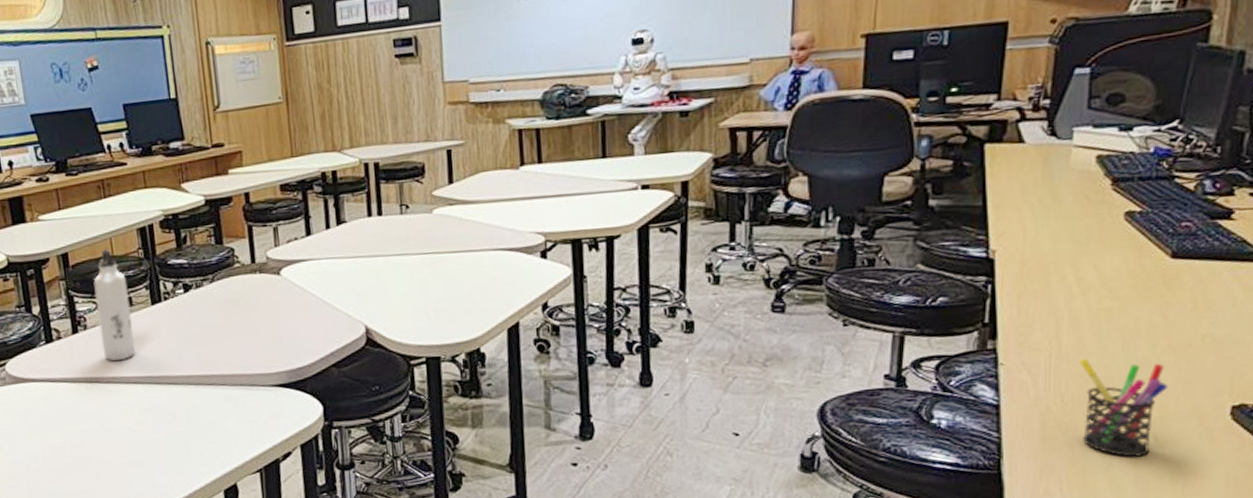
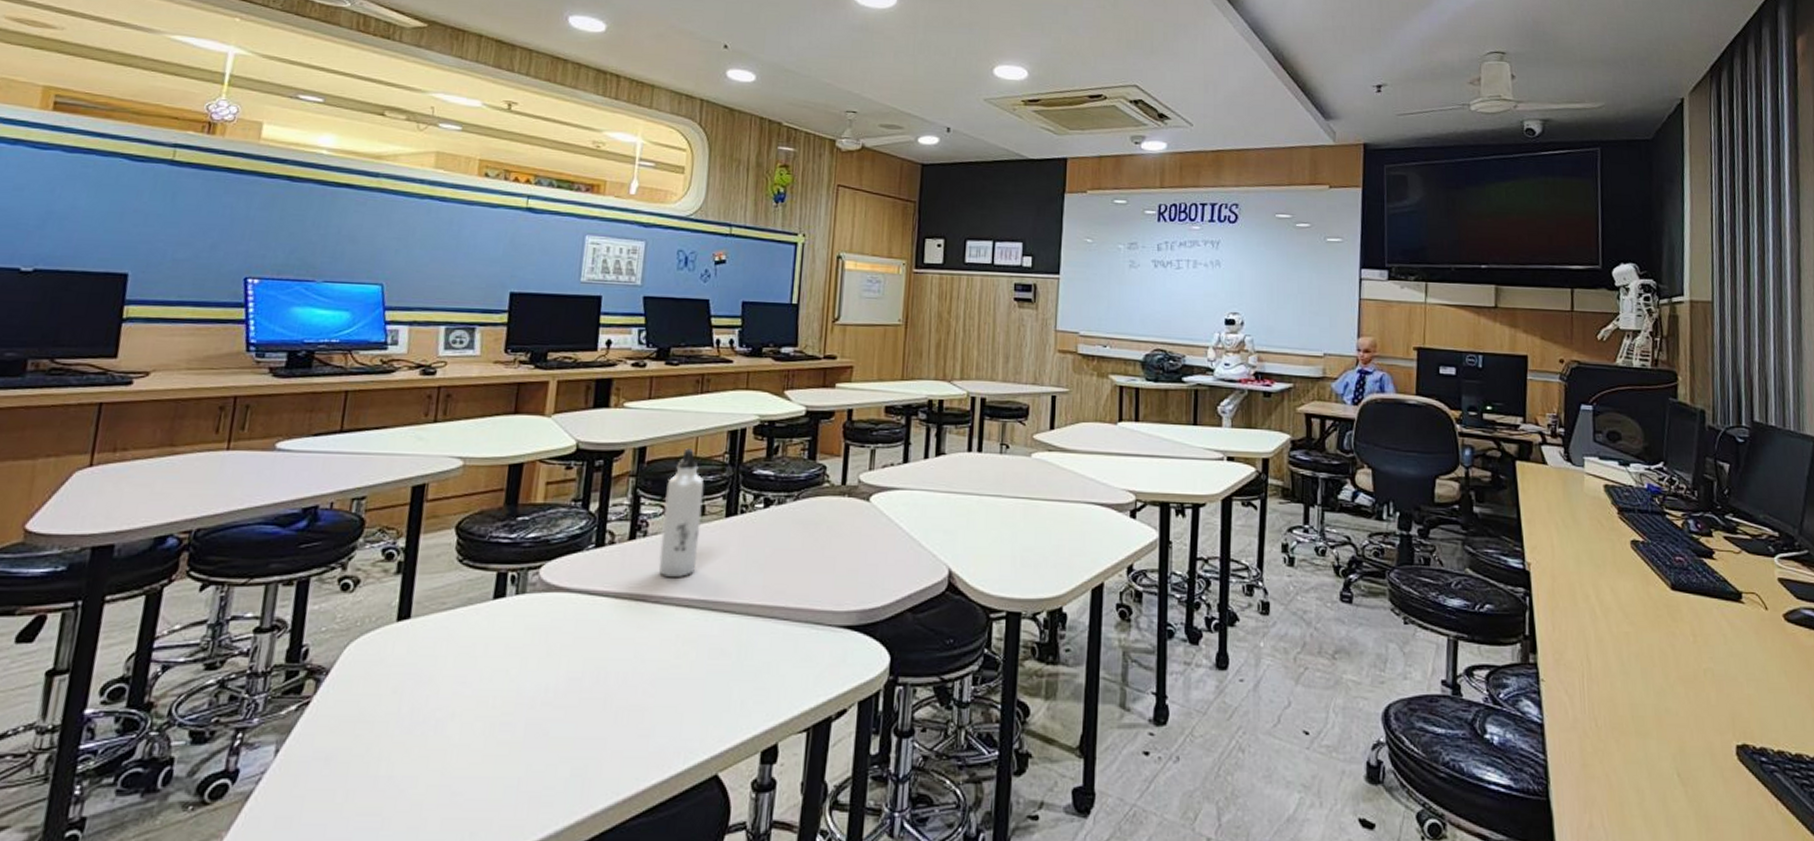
pen holder: present [1079,358,1168,458] -> none [1607,682,1683,794]

